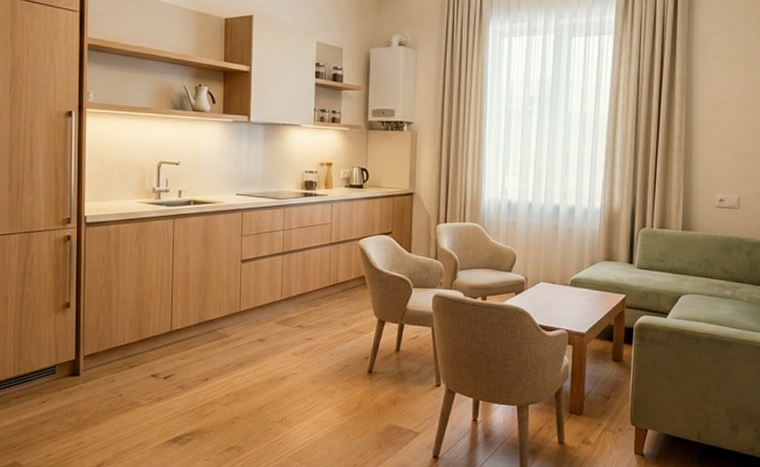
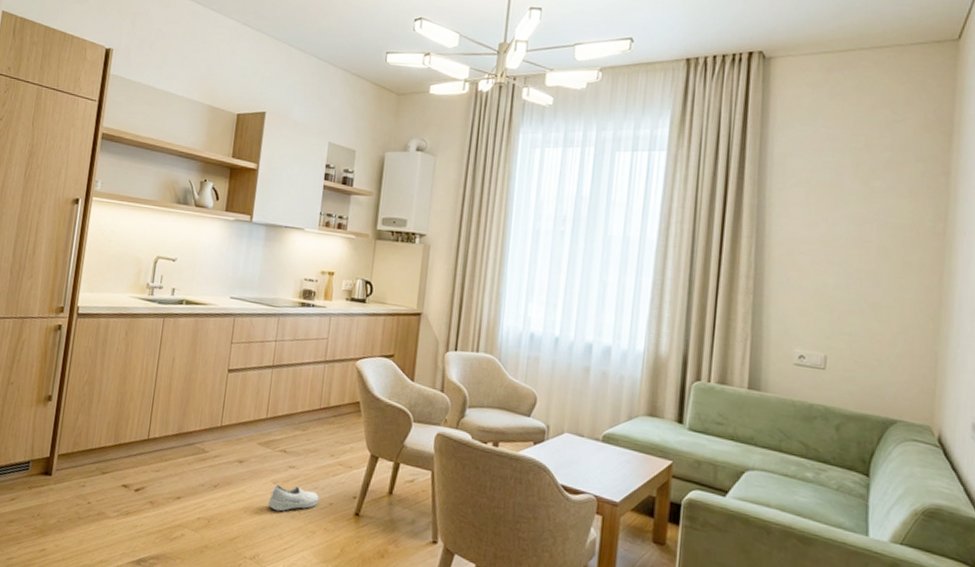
shoe: none [290,355,336,379] -> present [268,483,319,512]

